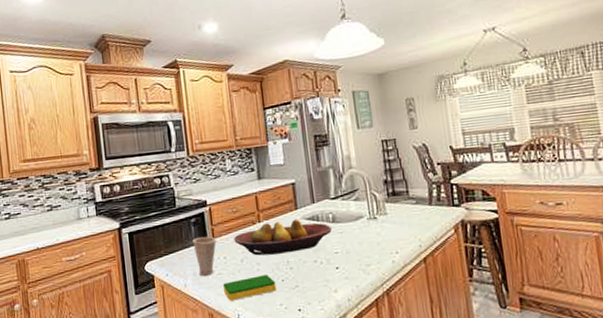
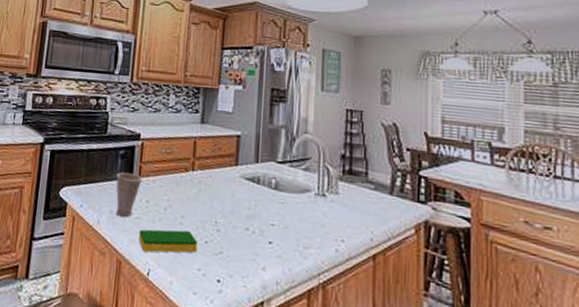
fruit bowl: present [234,219,332,256] -> none [161,173,272,214]

